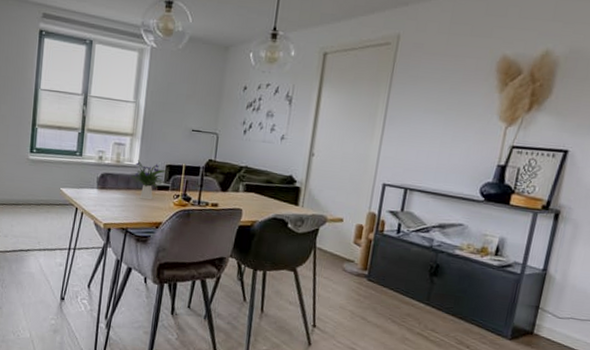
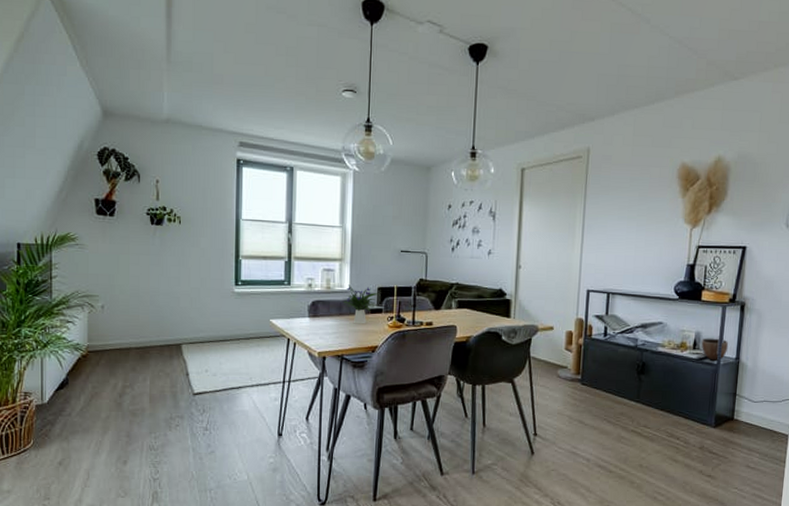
decorative bowl: none [504,244,536,270] -> present [701,338,728,361]

